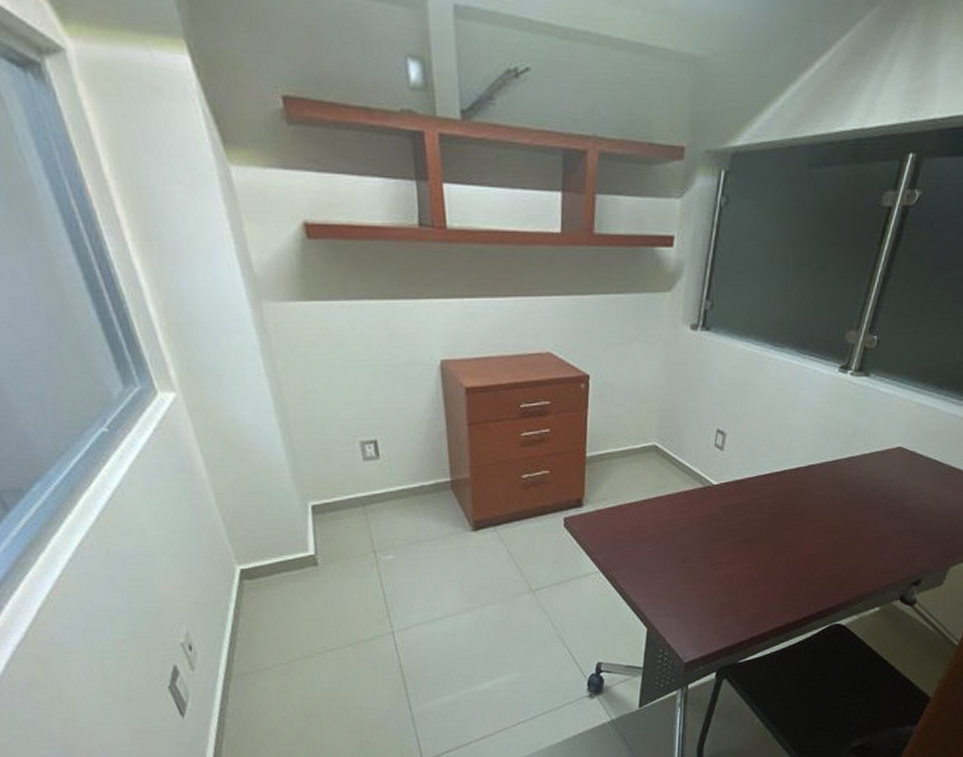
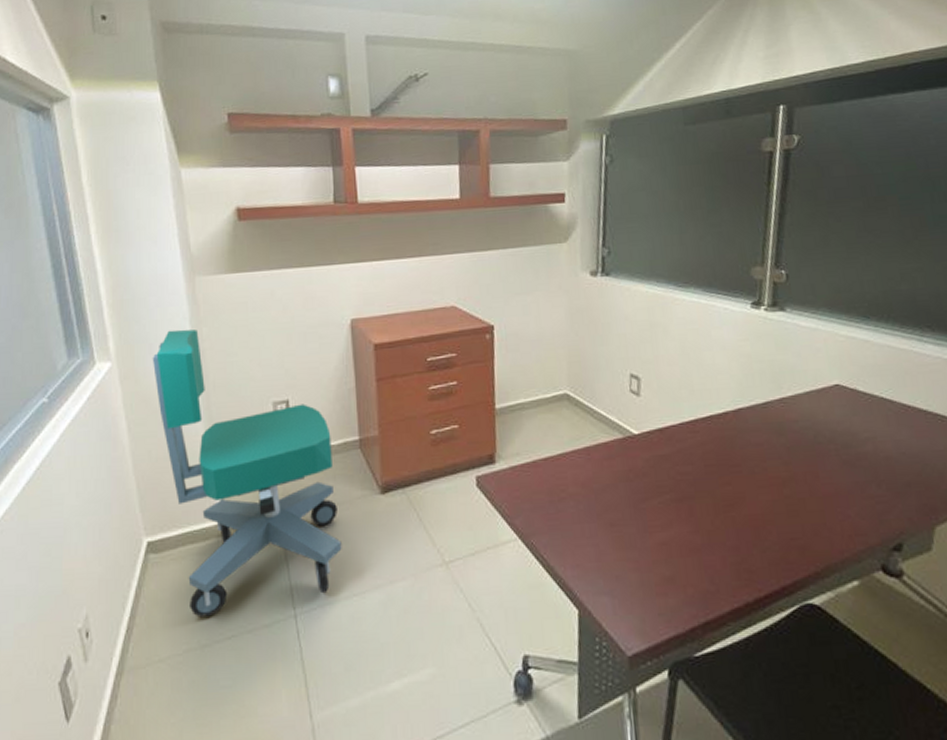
office chair: none [222,360,435,634] -> present [152,329,342,618]

